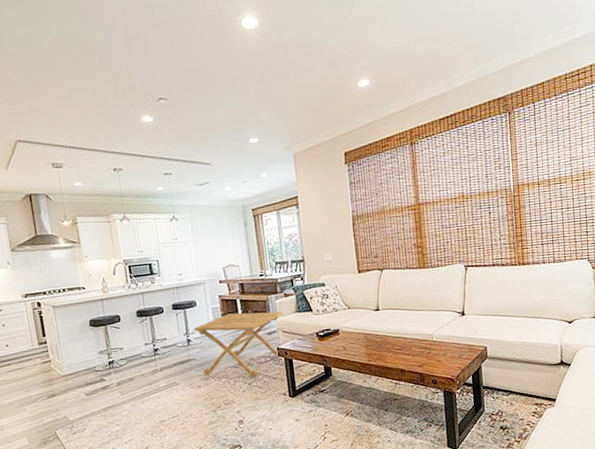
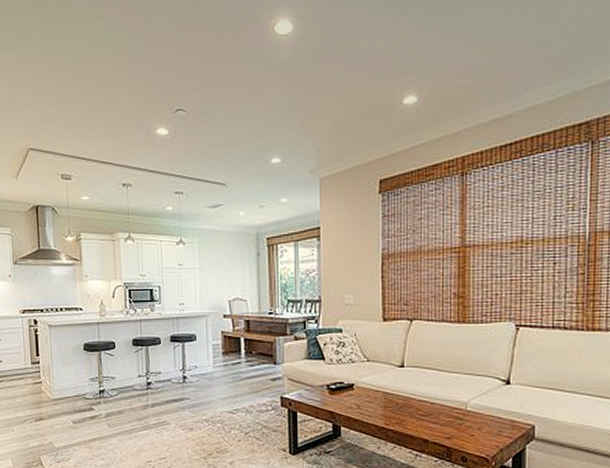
side table: present [193,311,283,378] -> none [190,353,290,428]

